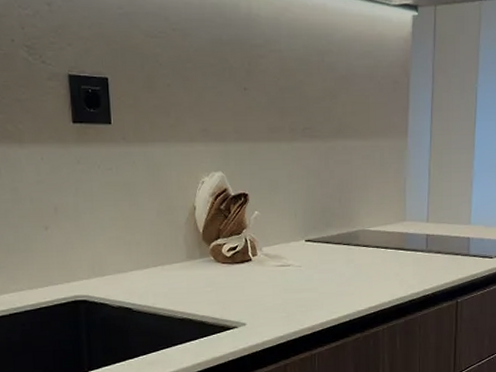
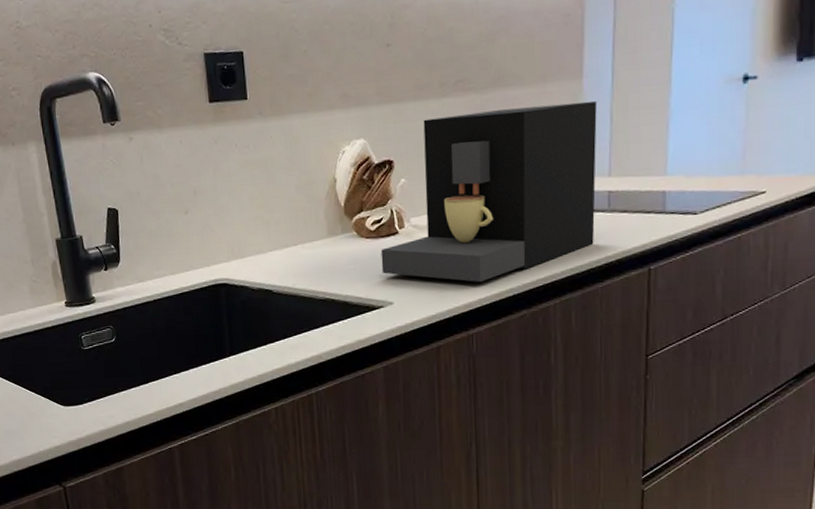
coffee maker: none [235,157,418,308] -> present [380,101,597,282]

